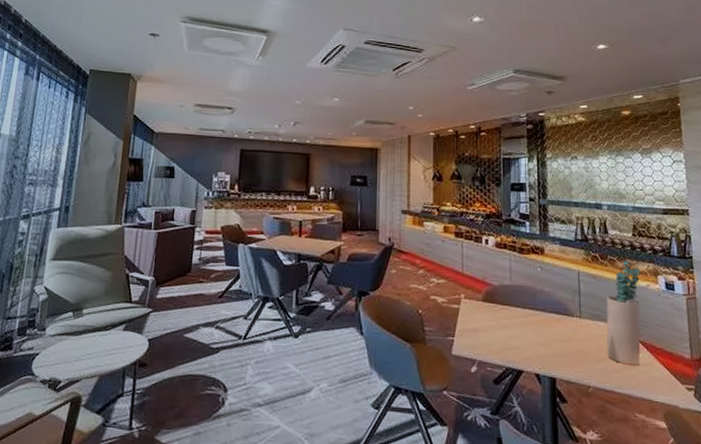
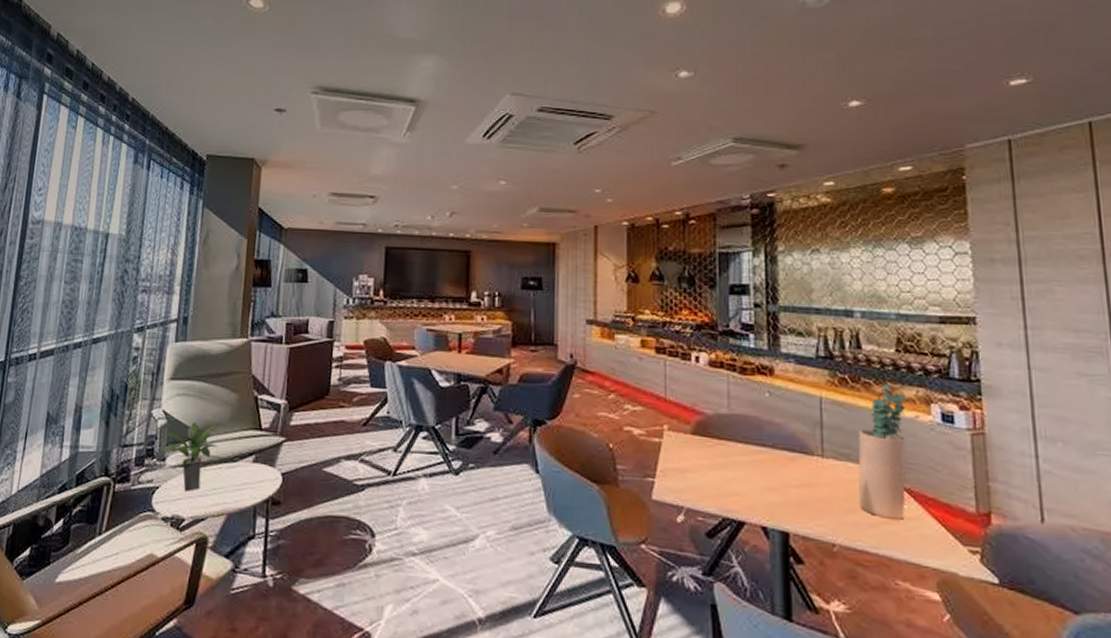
potted plant: none [41,297,94,357] -> present [160,422,219,491]

